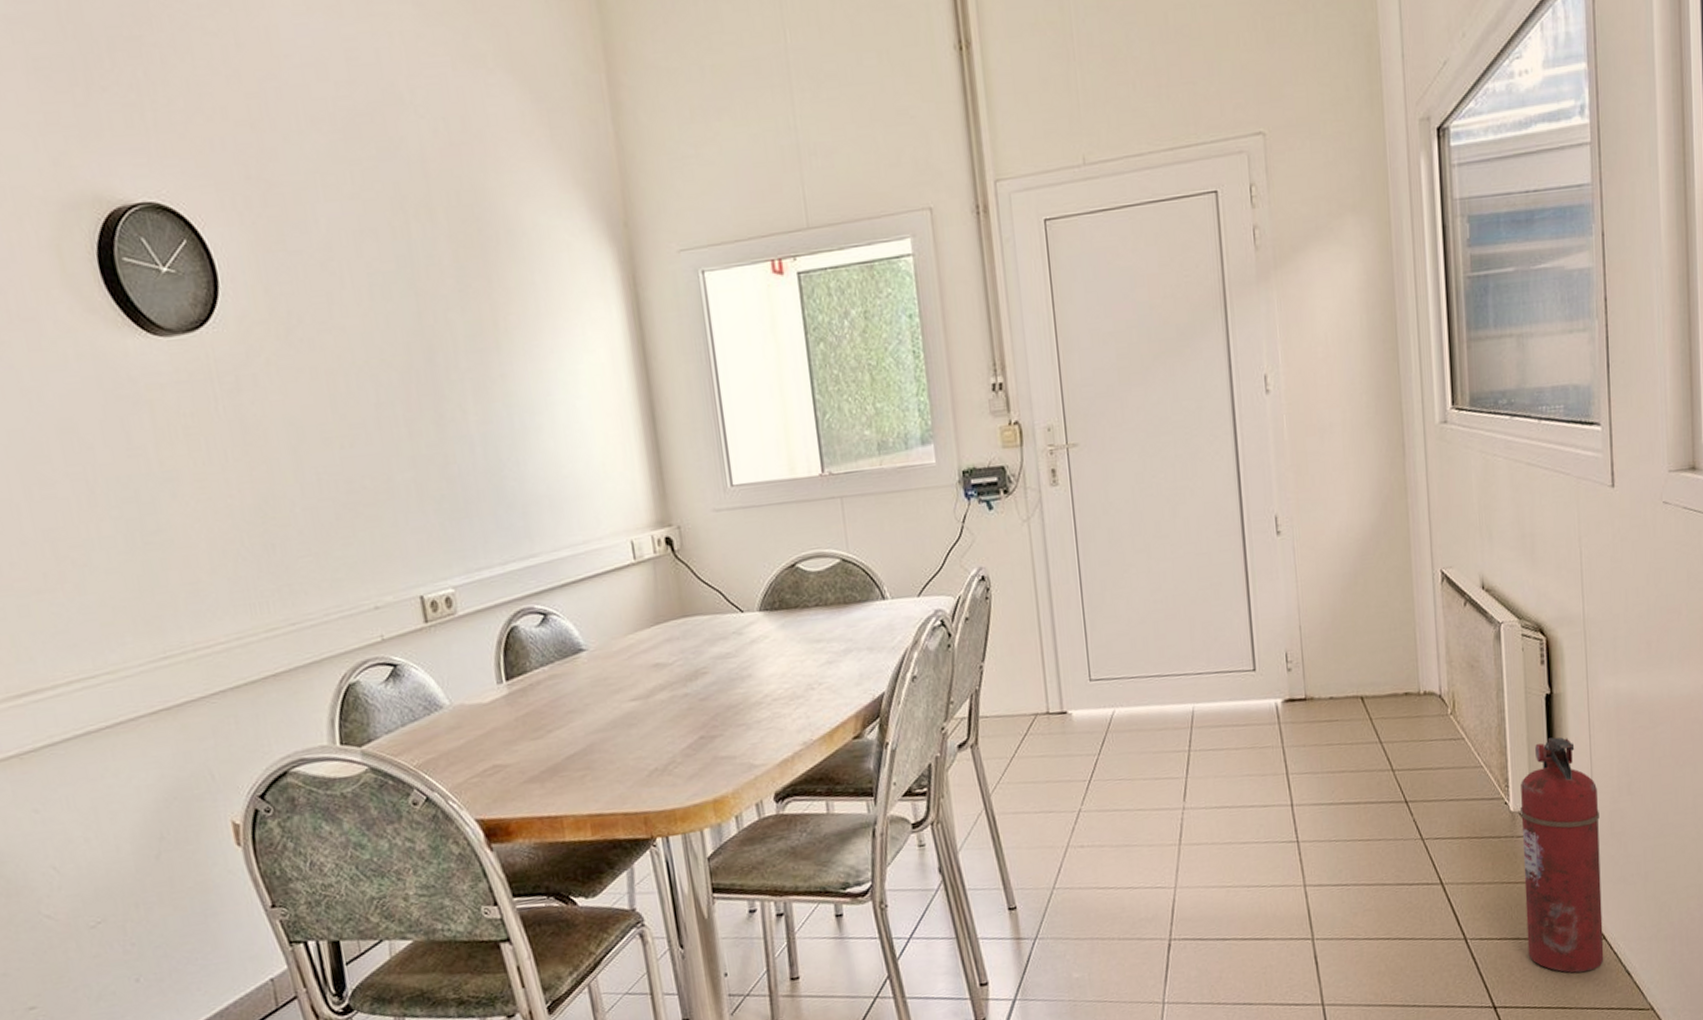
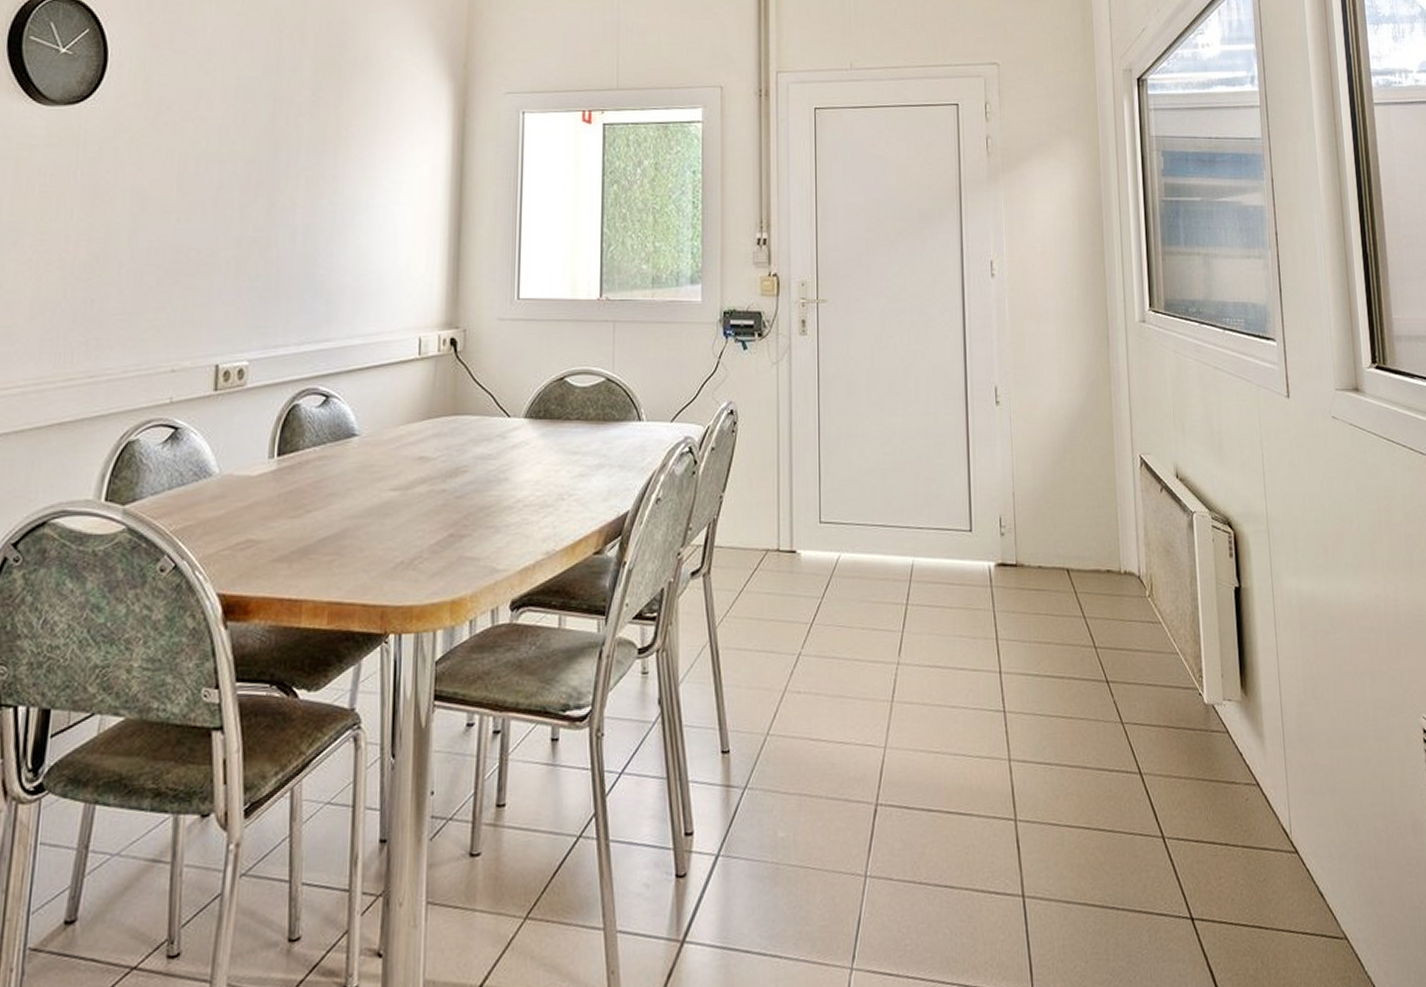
fire extinguisher: present [1520,737,1604,973] -> none [1213,631,1297,889]

